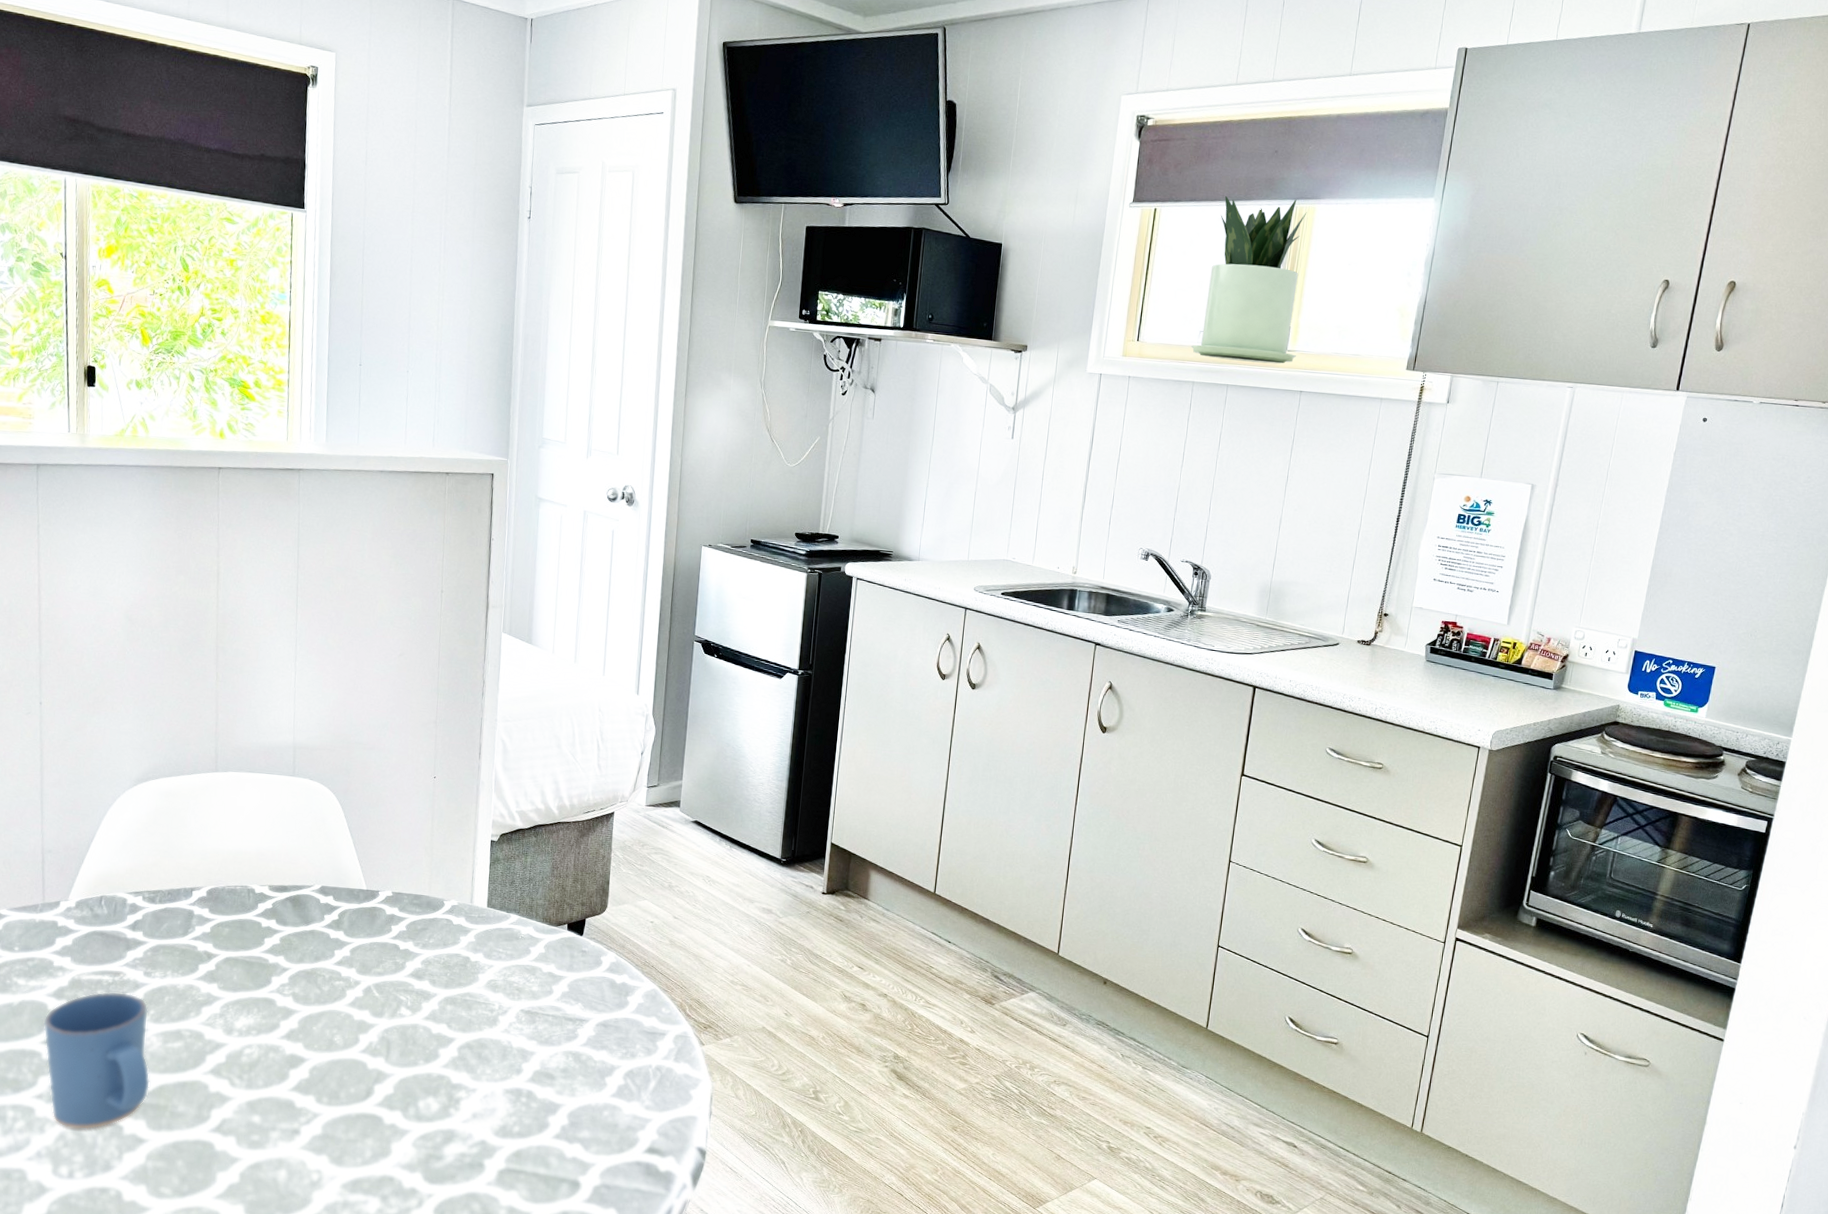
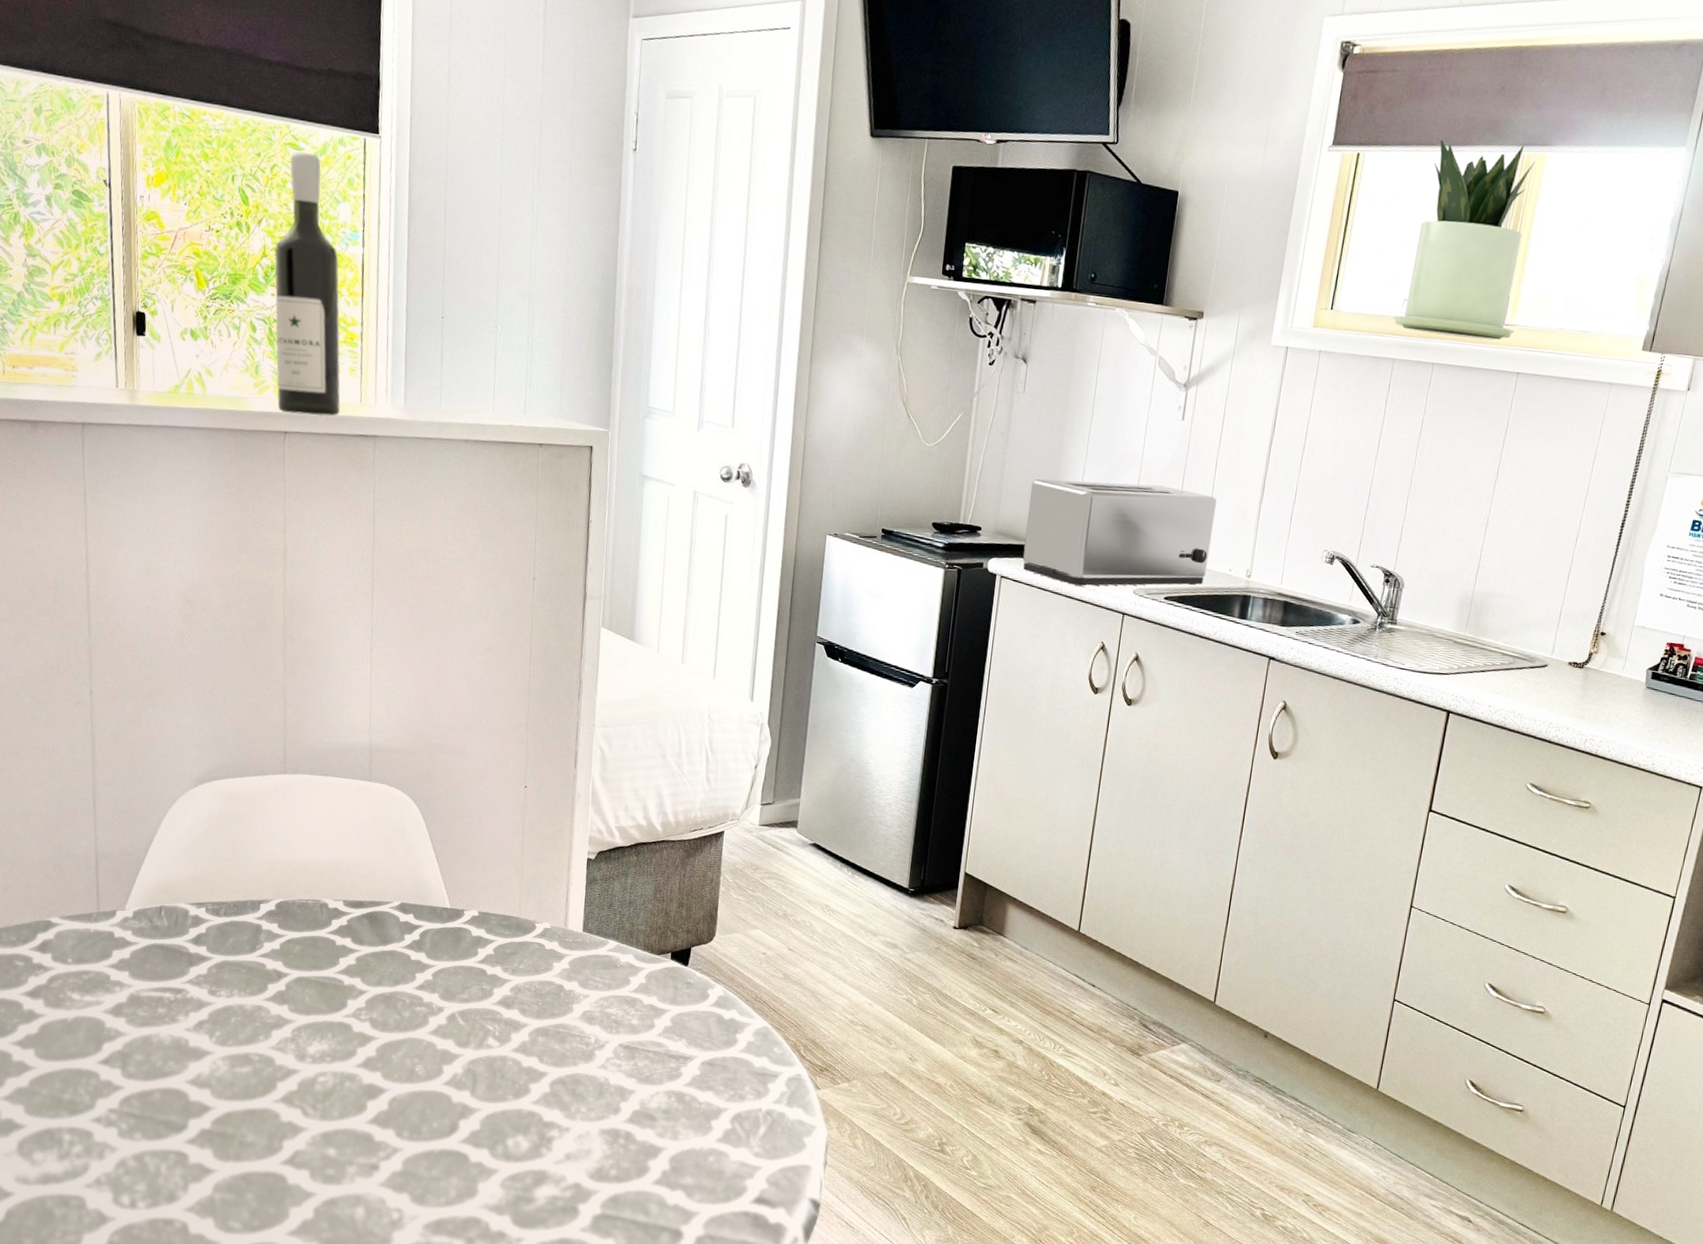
mug: present [43,991,150,1130] -> none [100,1010,217,1157]
bottle: none [211,225,269,453] -> present [274,152,341,417]
toaster: none [875,492,1045,585] -> present [1022,479,1217,586]

